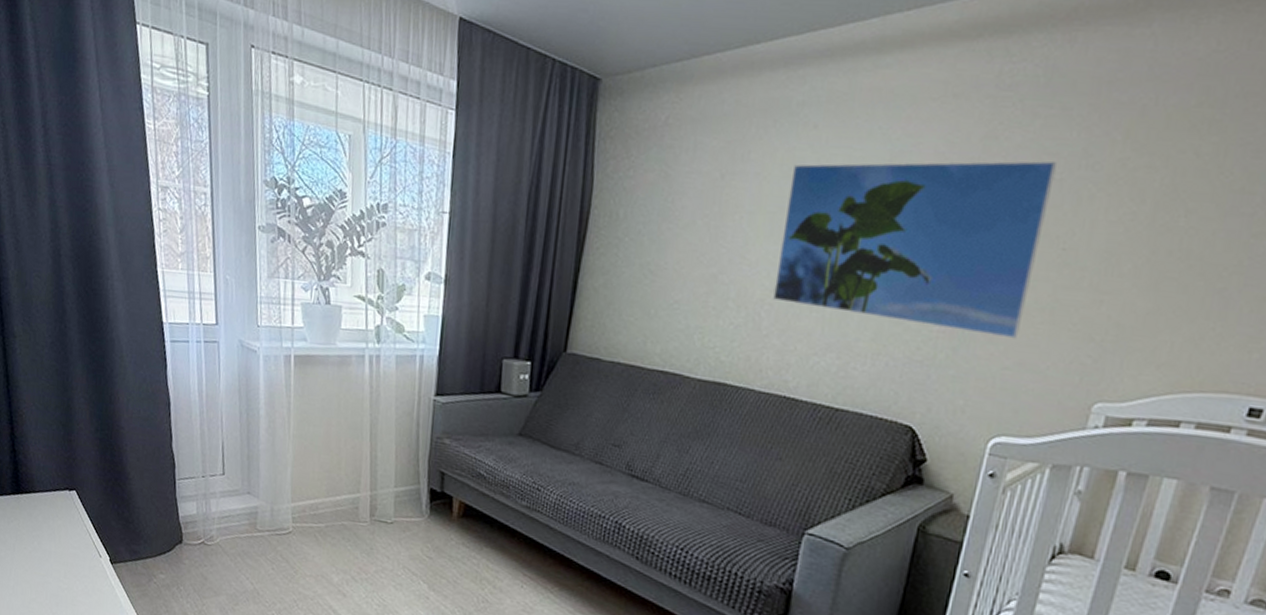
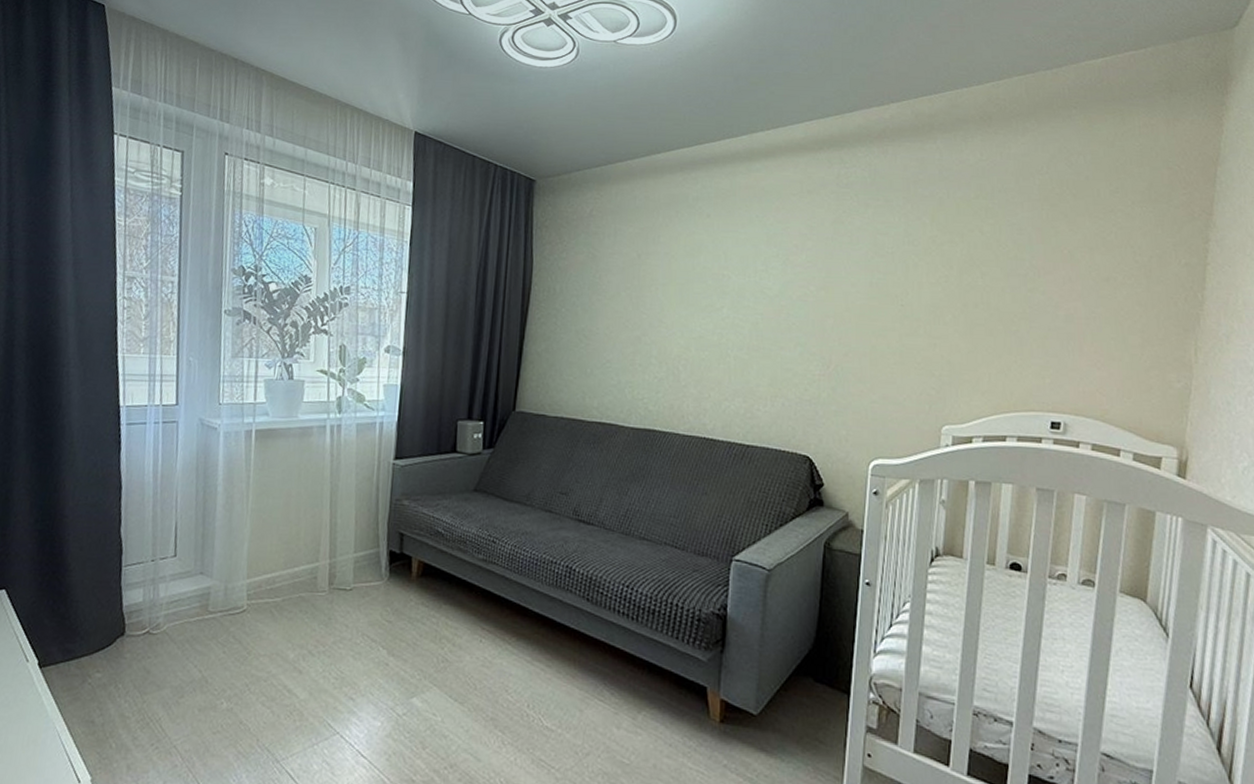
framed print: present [773,160,1056,339] -> none [688,239,887,378]

